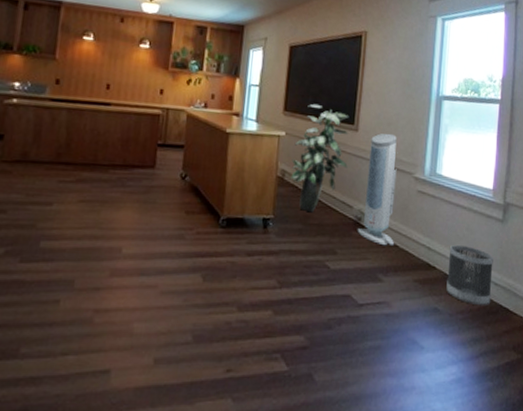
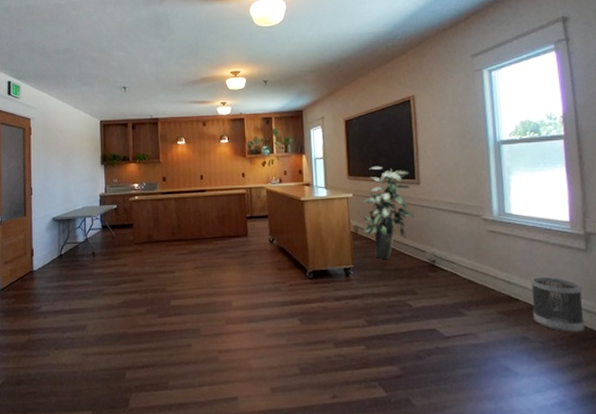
air purifier: present [357,133,398,246] -> none [433,182,473,283]

